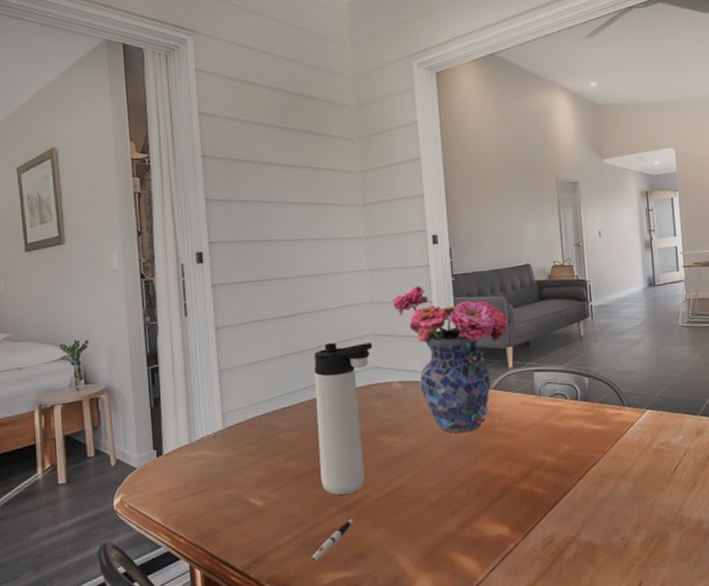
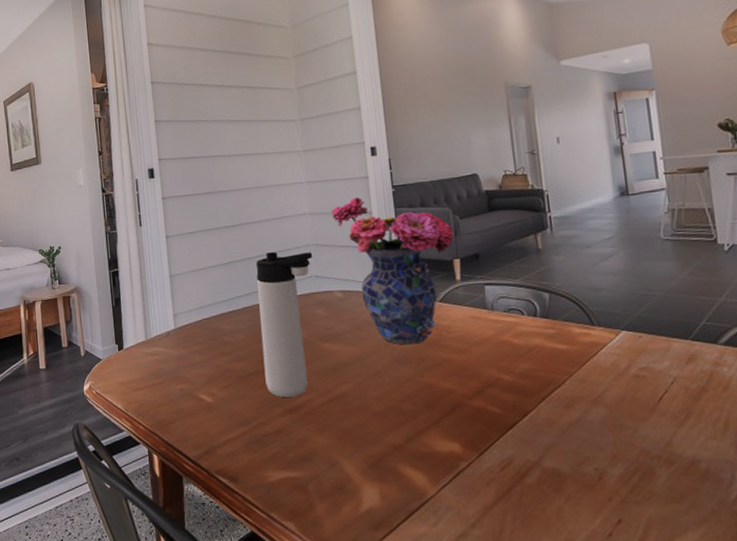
pen: present [311,518,353,562] -> none [257,421,298,459]

